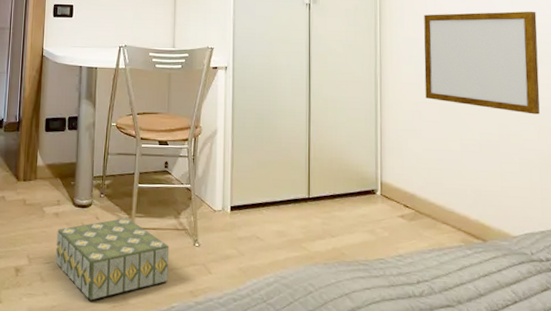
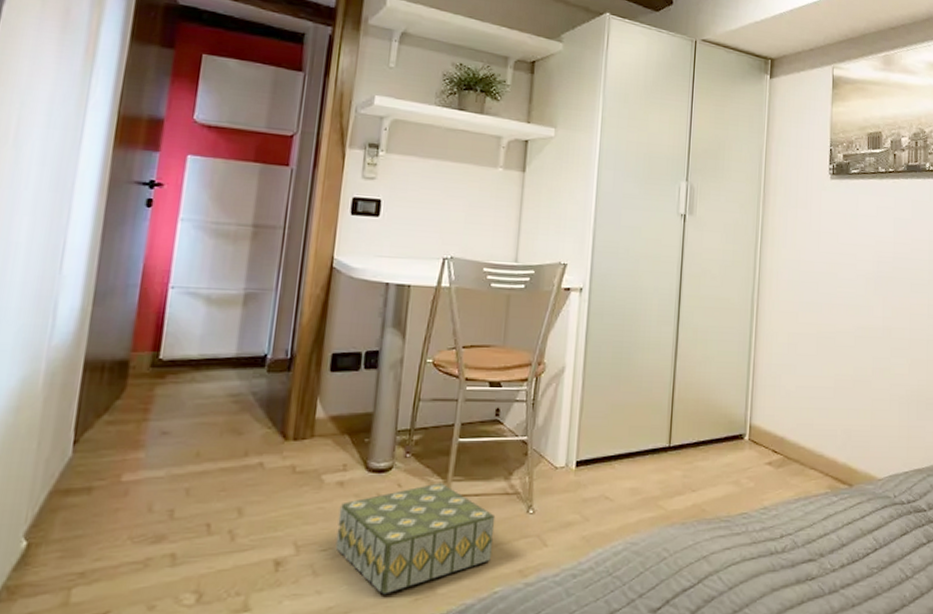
writing board: present [424,11,540,115] -> none [803,233,917,347]

